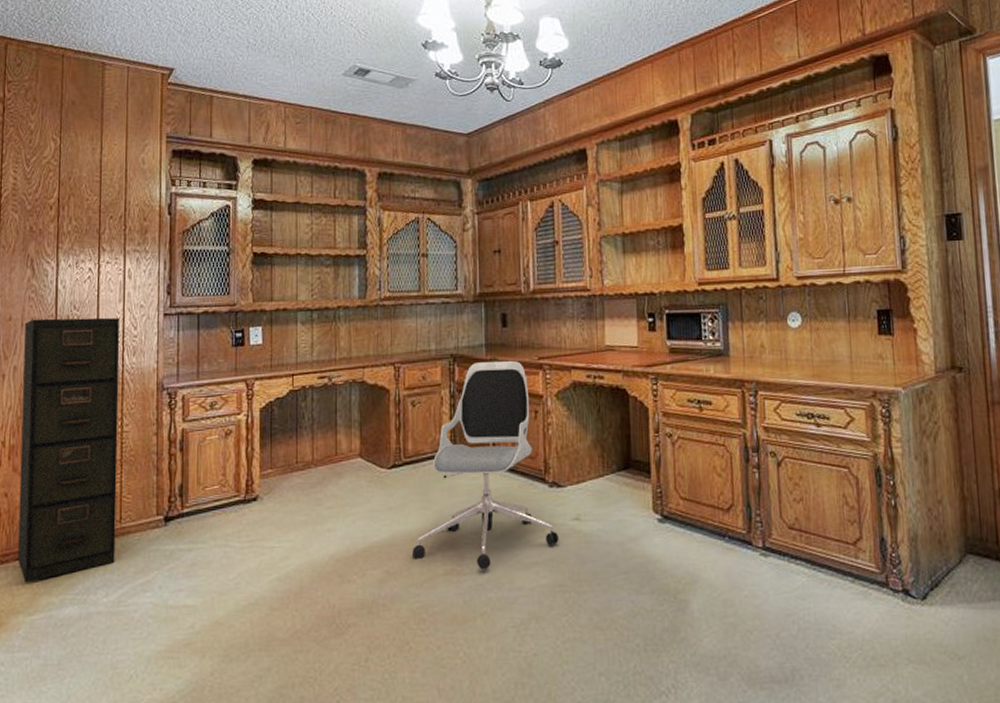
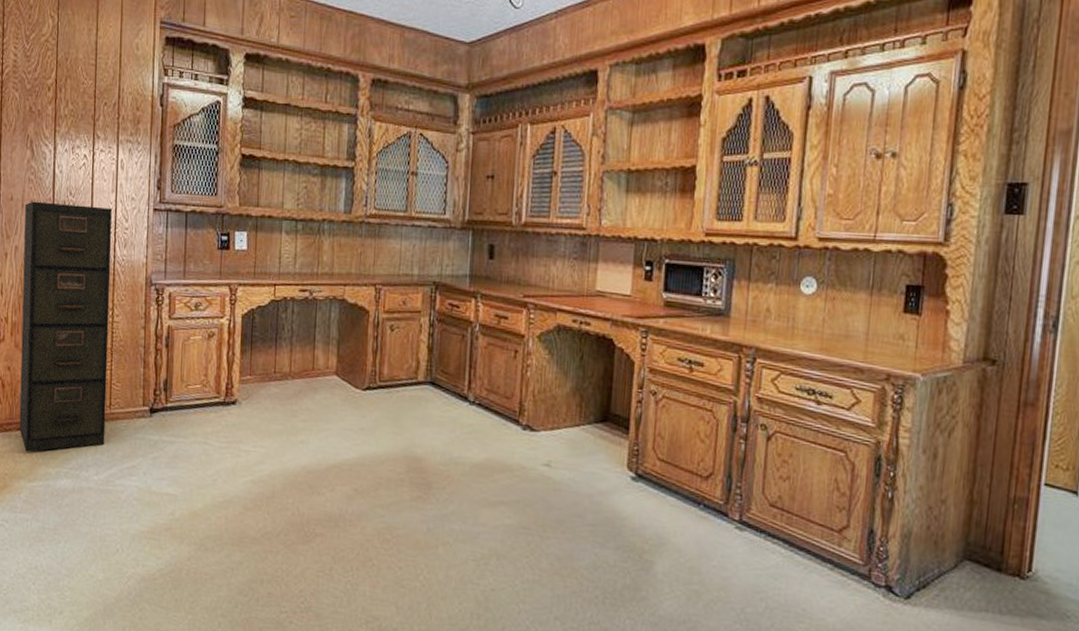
office chair: present [412,360,559,570] -> none [381,292,527,502]

